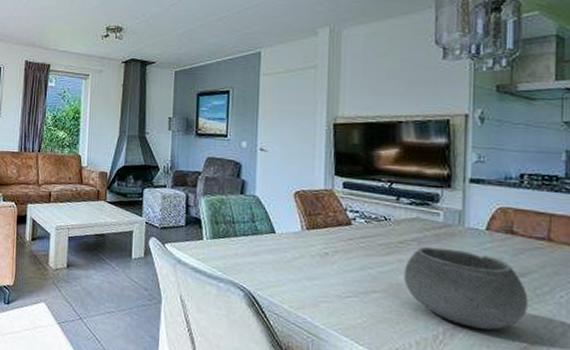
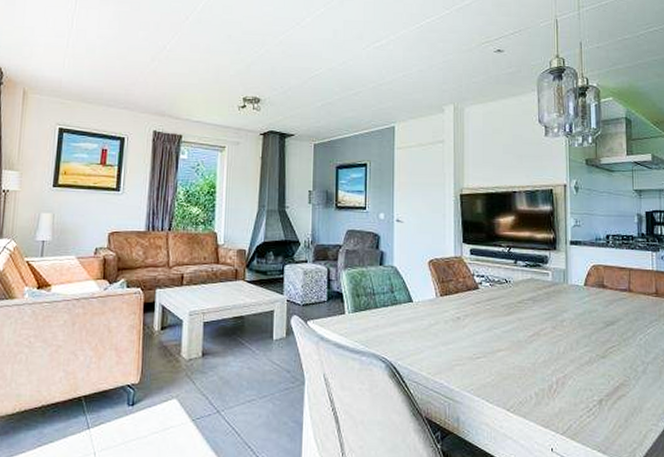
bowl: present [404,246,528,330] -> none [523,304,618,375]

